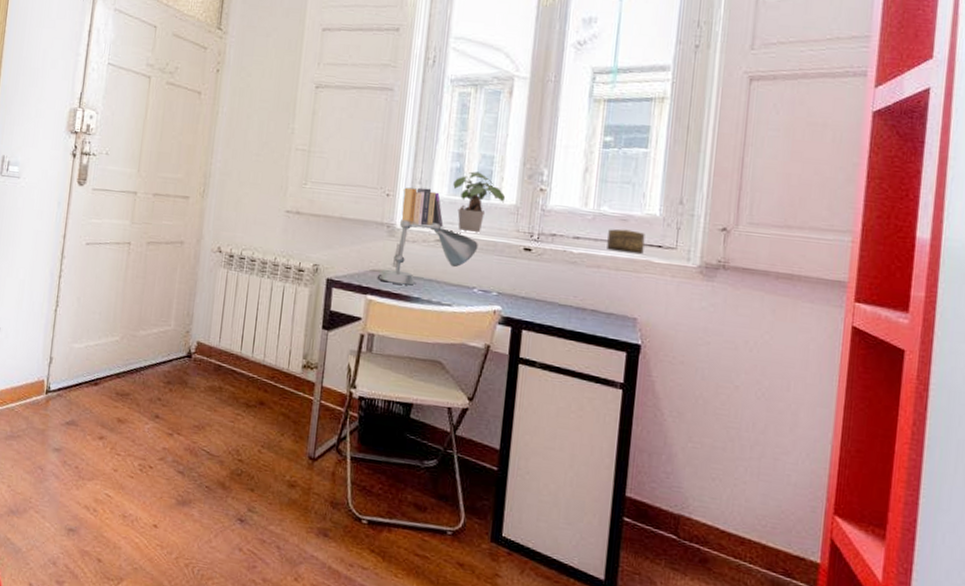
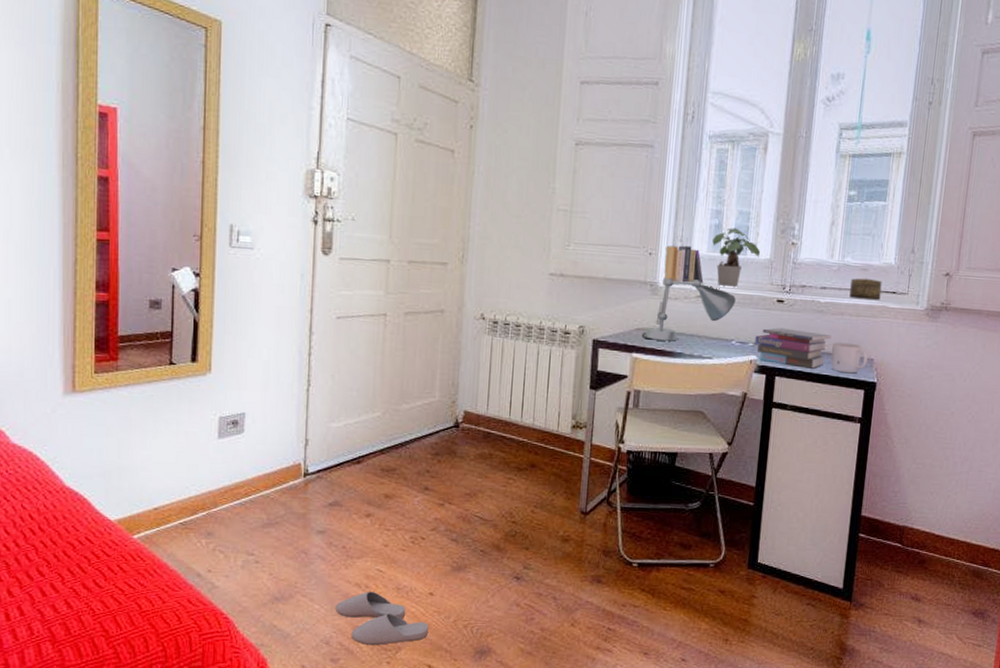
slippers: none [65,515,151,574] -> present [336,591,429,645]
books: none [499,277,586,325] -> present [754,327,831,369]
mug: none [586,297,630,333] -> present [831,342,868,374]

